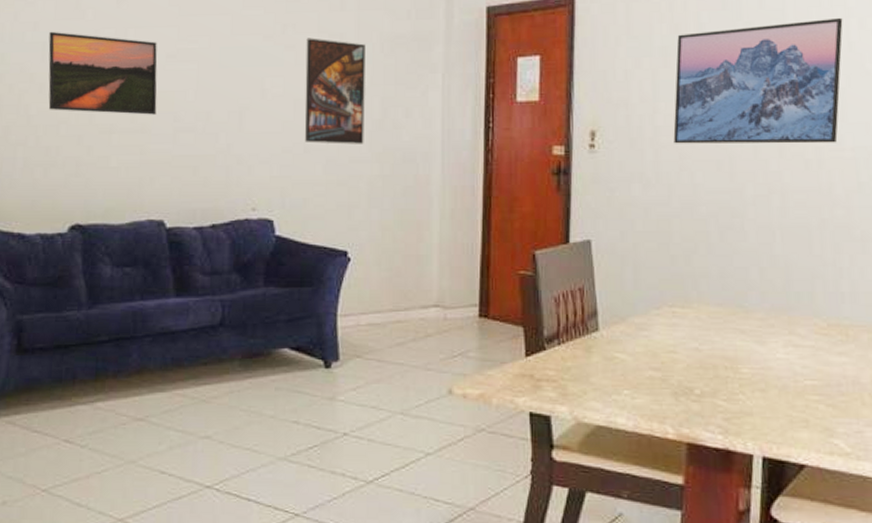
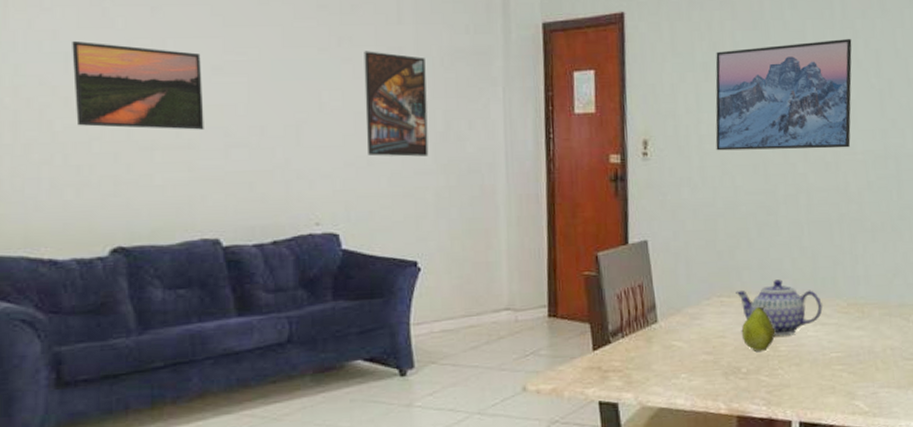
teapot: none [691,291,796,356] -> present [736,279,823,336]
fruit: none [695,319,736,371] -> present [741,304,775,352]

